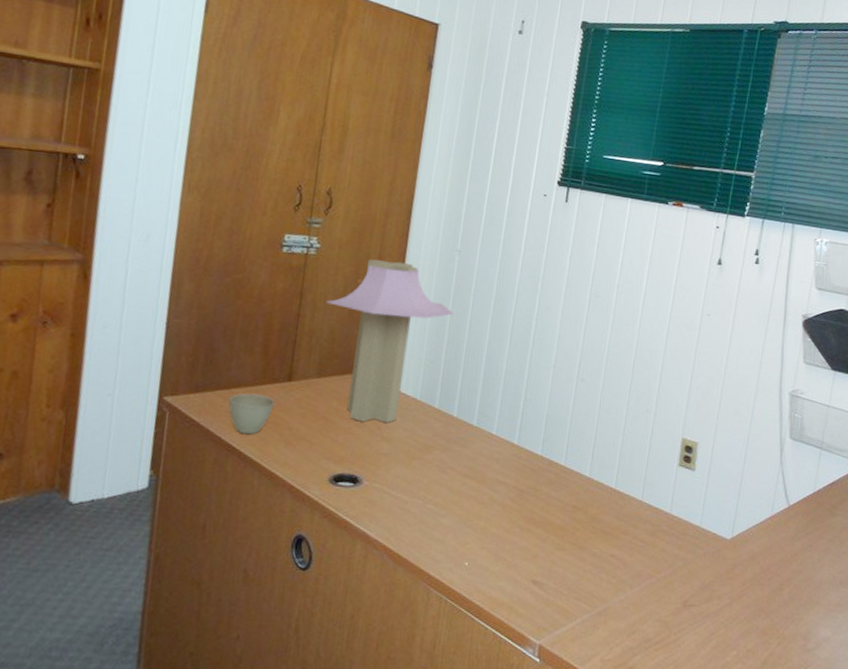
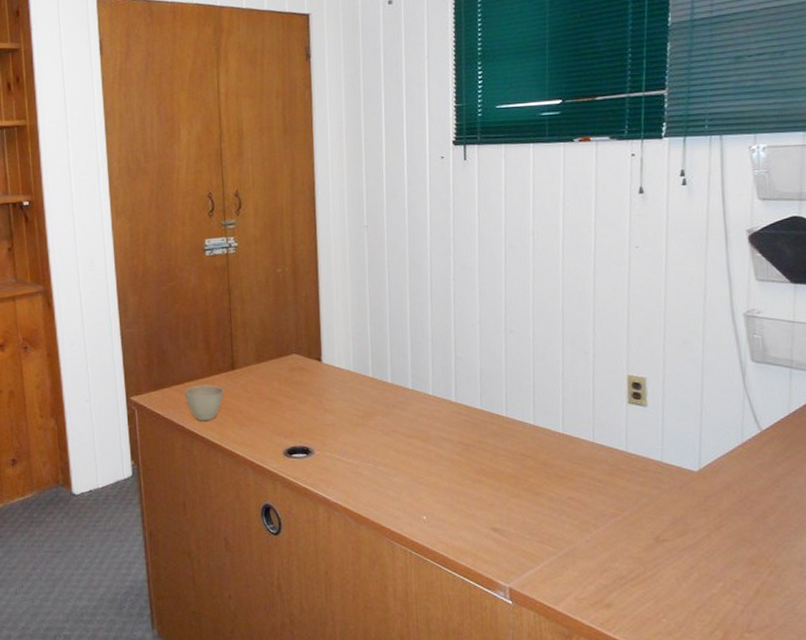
table lamp: present [326,259,453,423] -> none [253,246,371,398]

